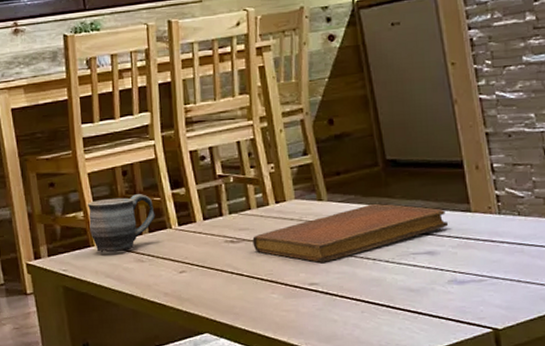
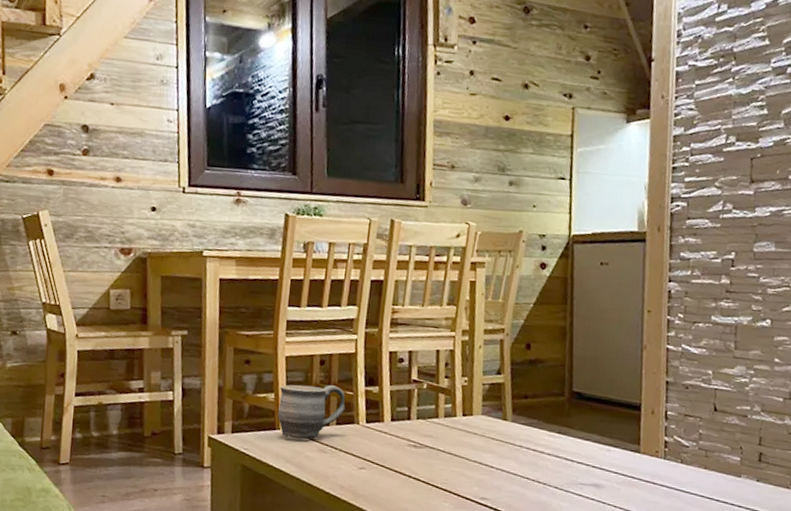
notebook: present [252,204,449,263] -> none [434,431,618,480]

